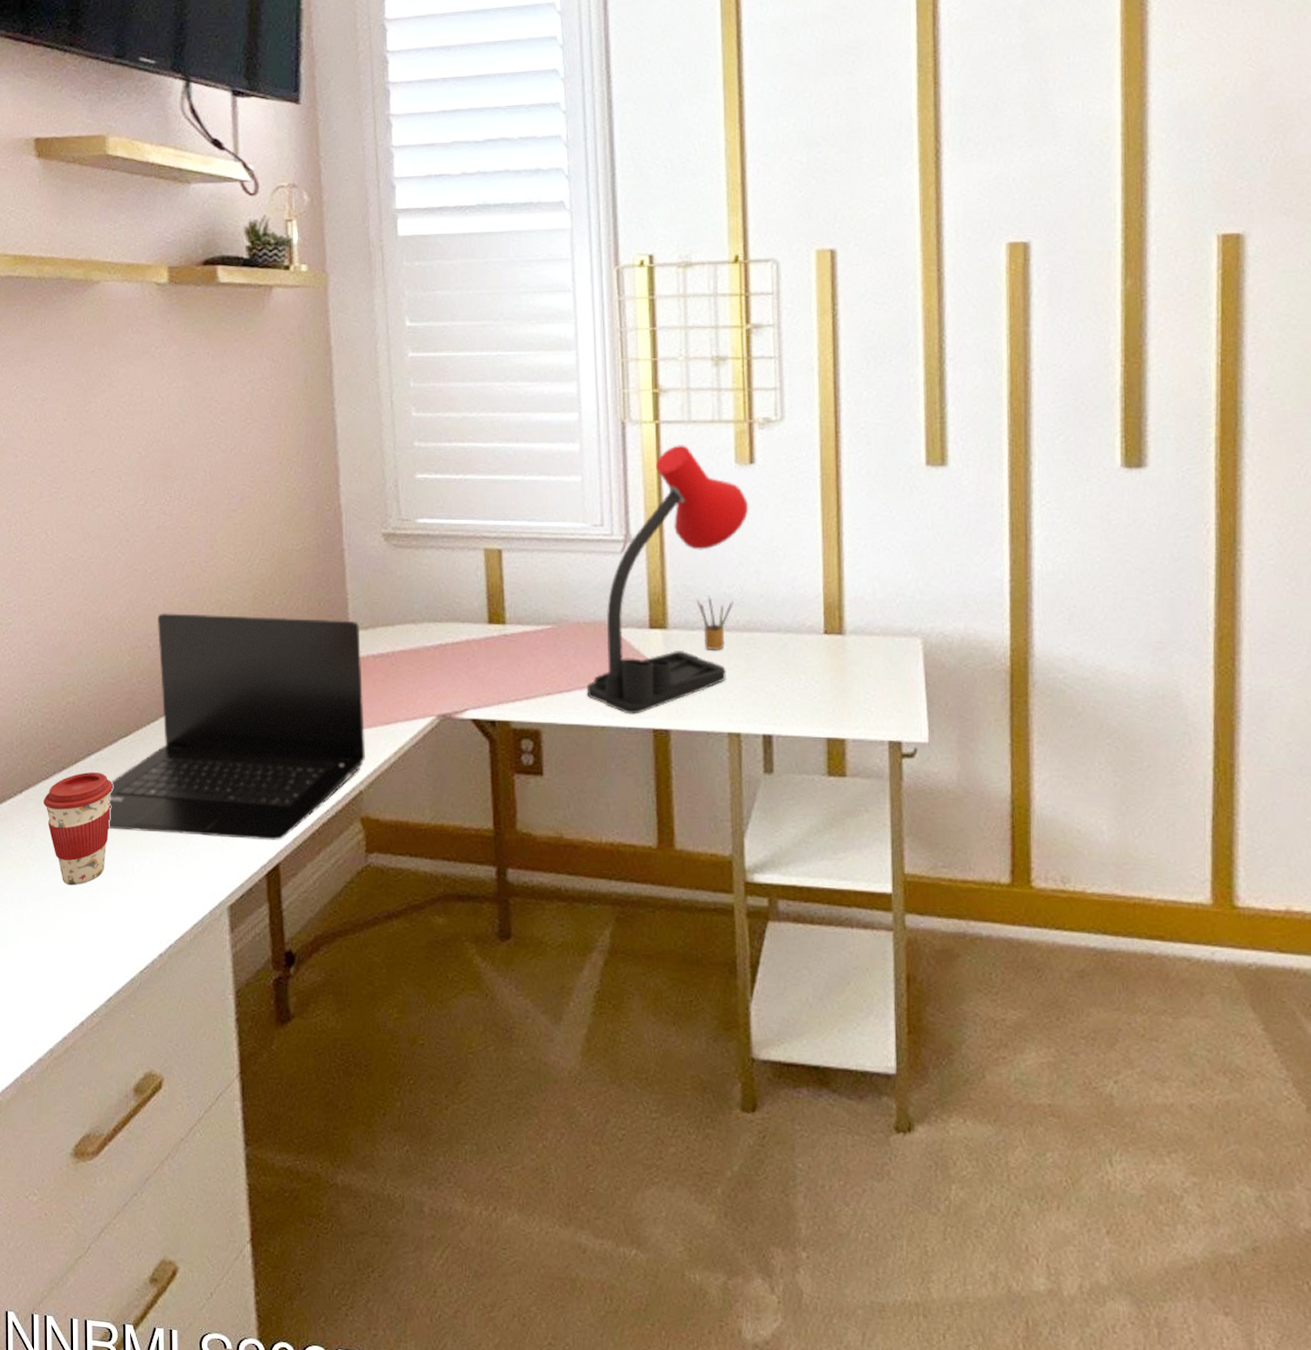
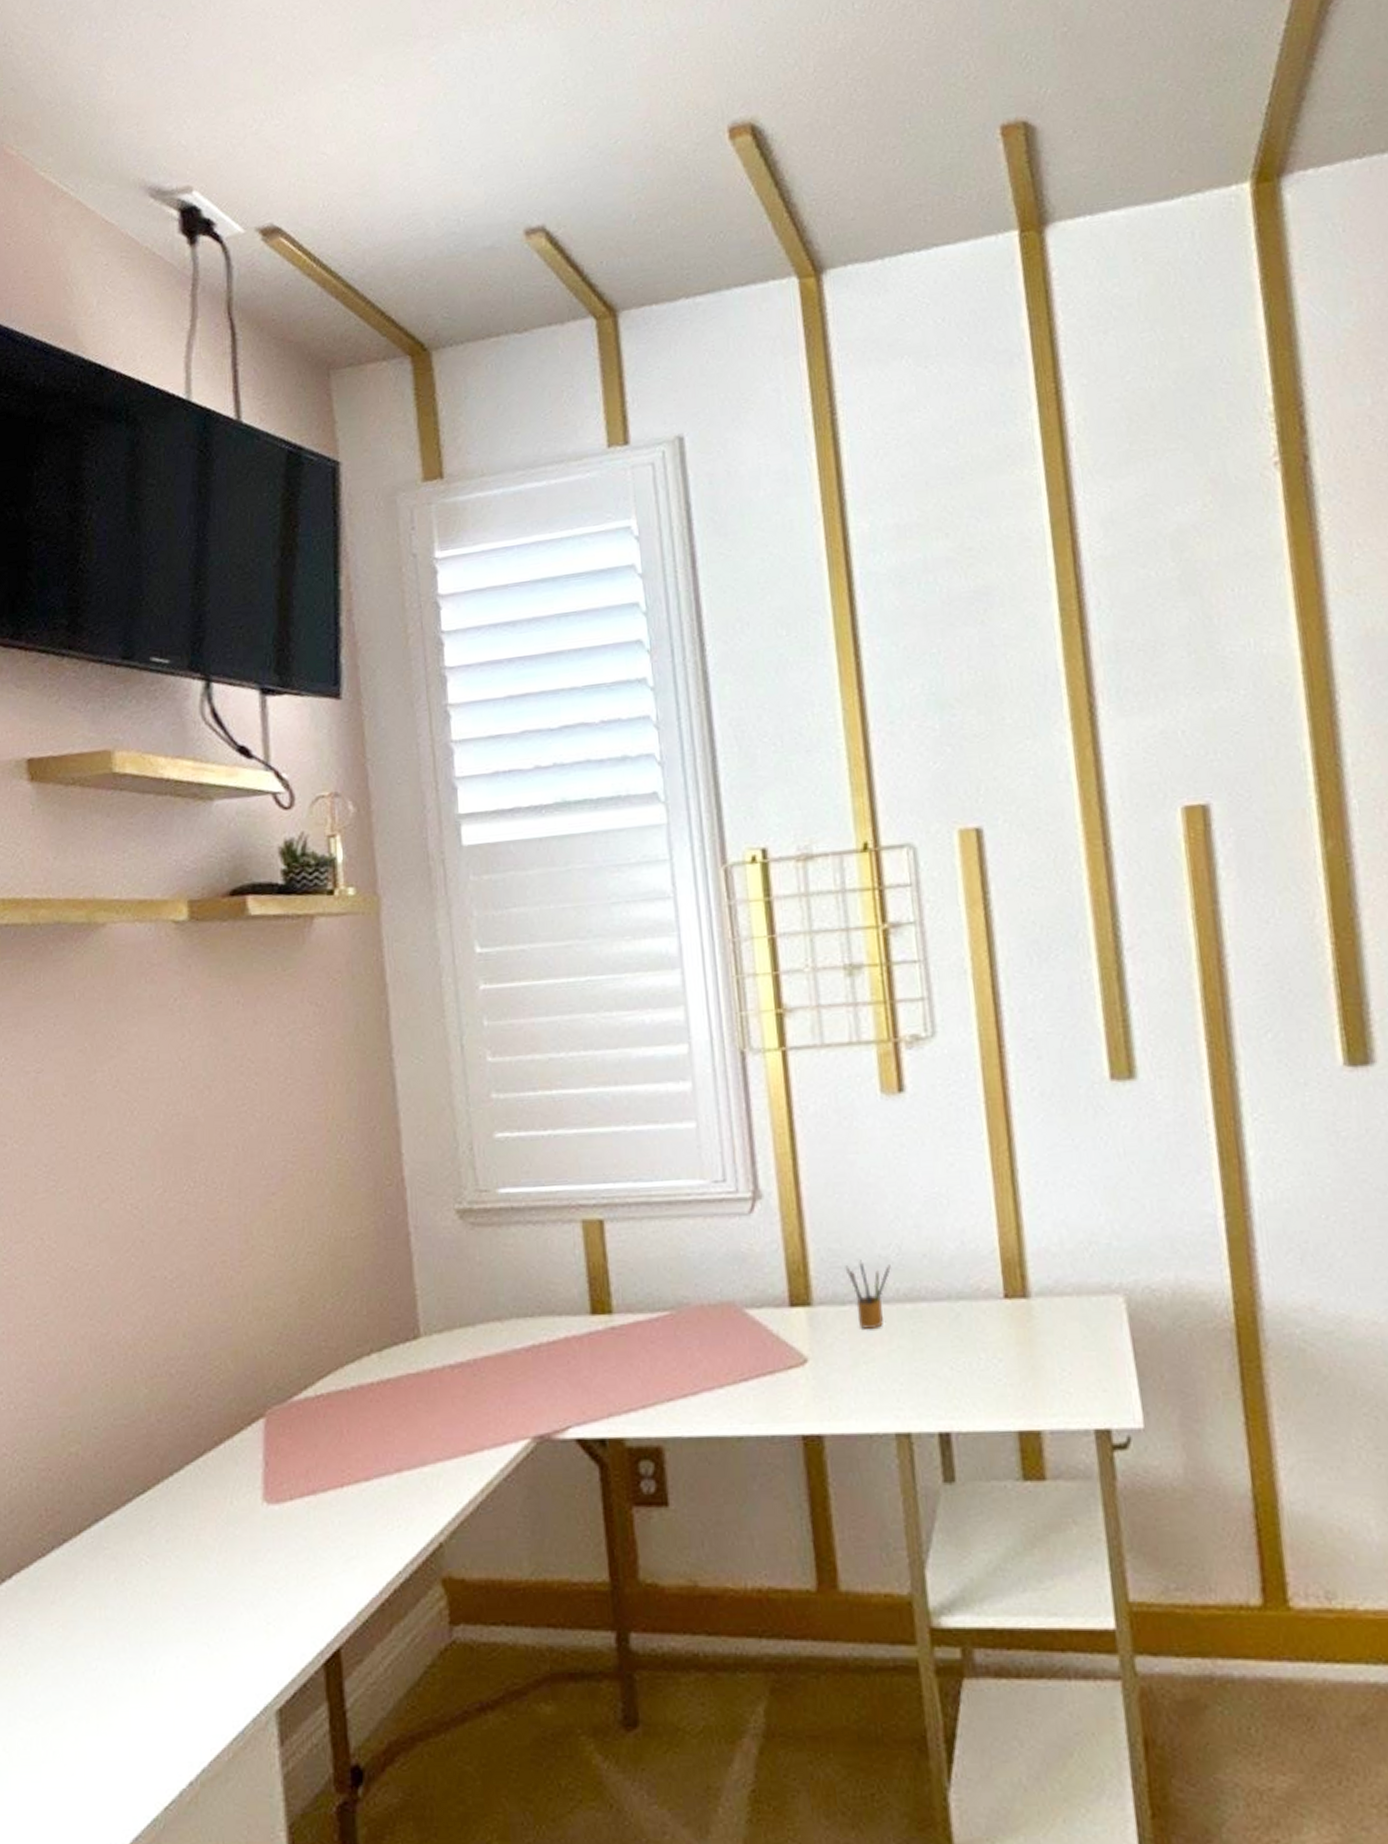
coffee cup: present [44,771,113,886] -> none [39,1542,127,1698]
laptop: present [108,612,366,841] -> none [121,1322,445,1619]
desk lamp: present [586,445,749,715] -> none [716,1074,902,1419]

